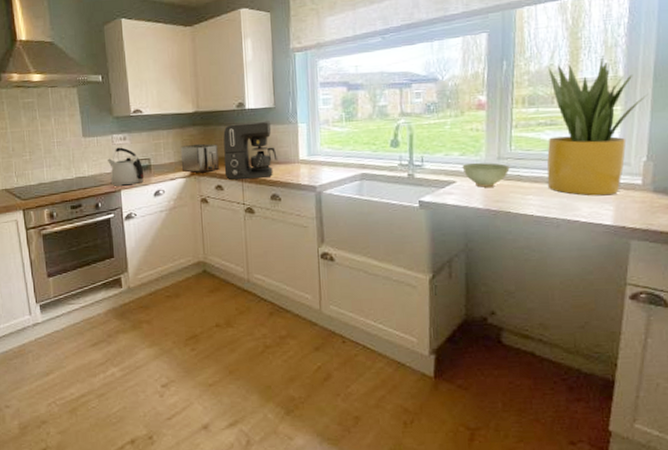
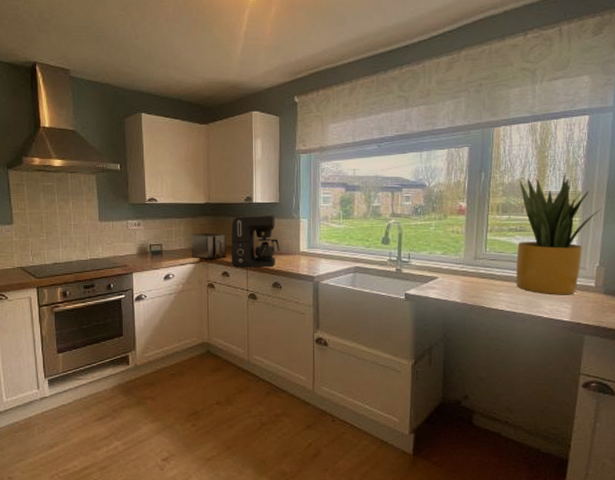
kettle: present [106,147,145,187] -> none [121,232,156,270]
bowl: present [462,162,510,188] -> none [444,261,484,284]

